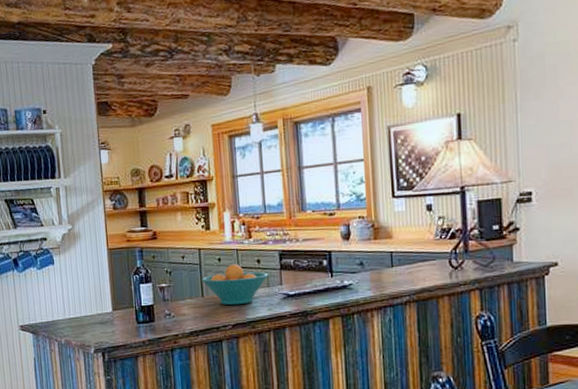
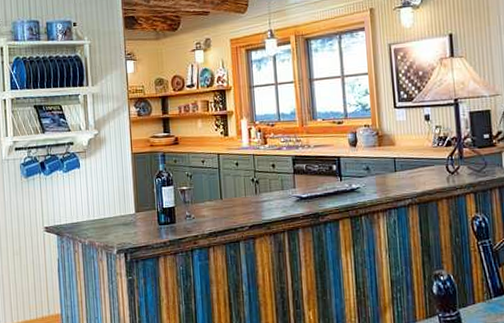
fruit bowl: present [202,264,269,306] -> none [220,168,283,208]

